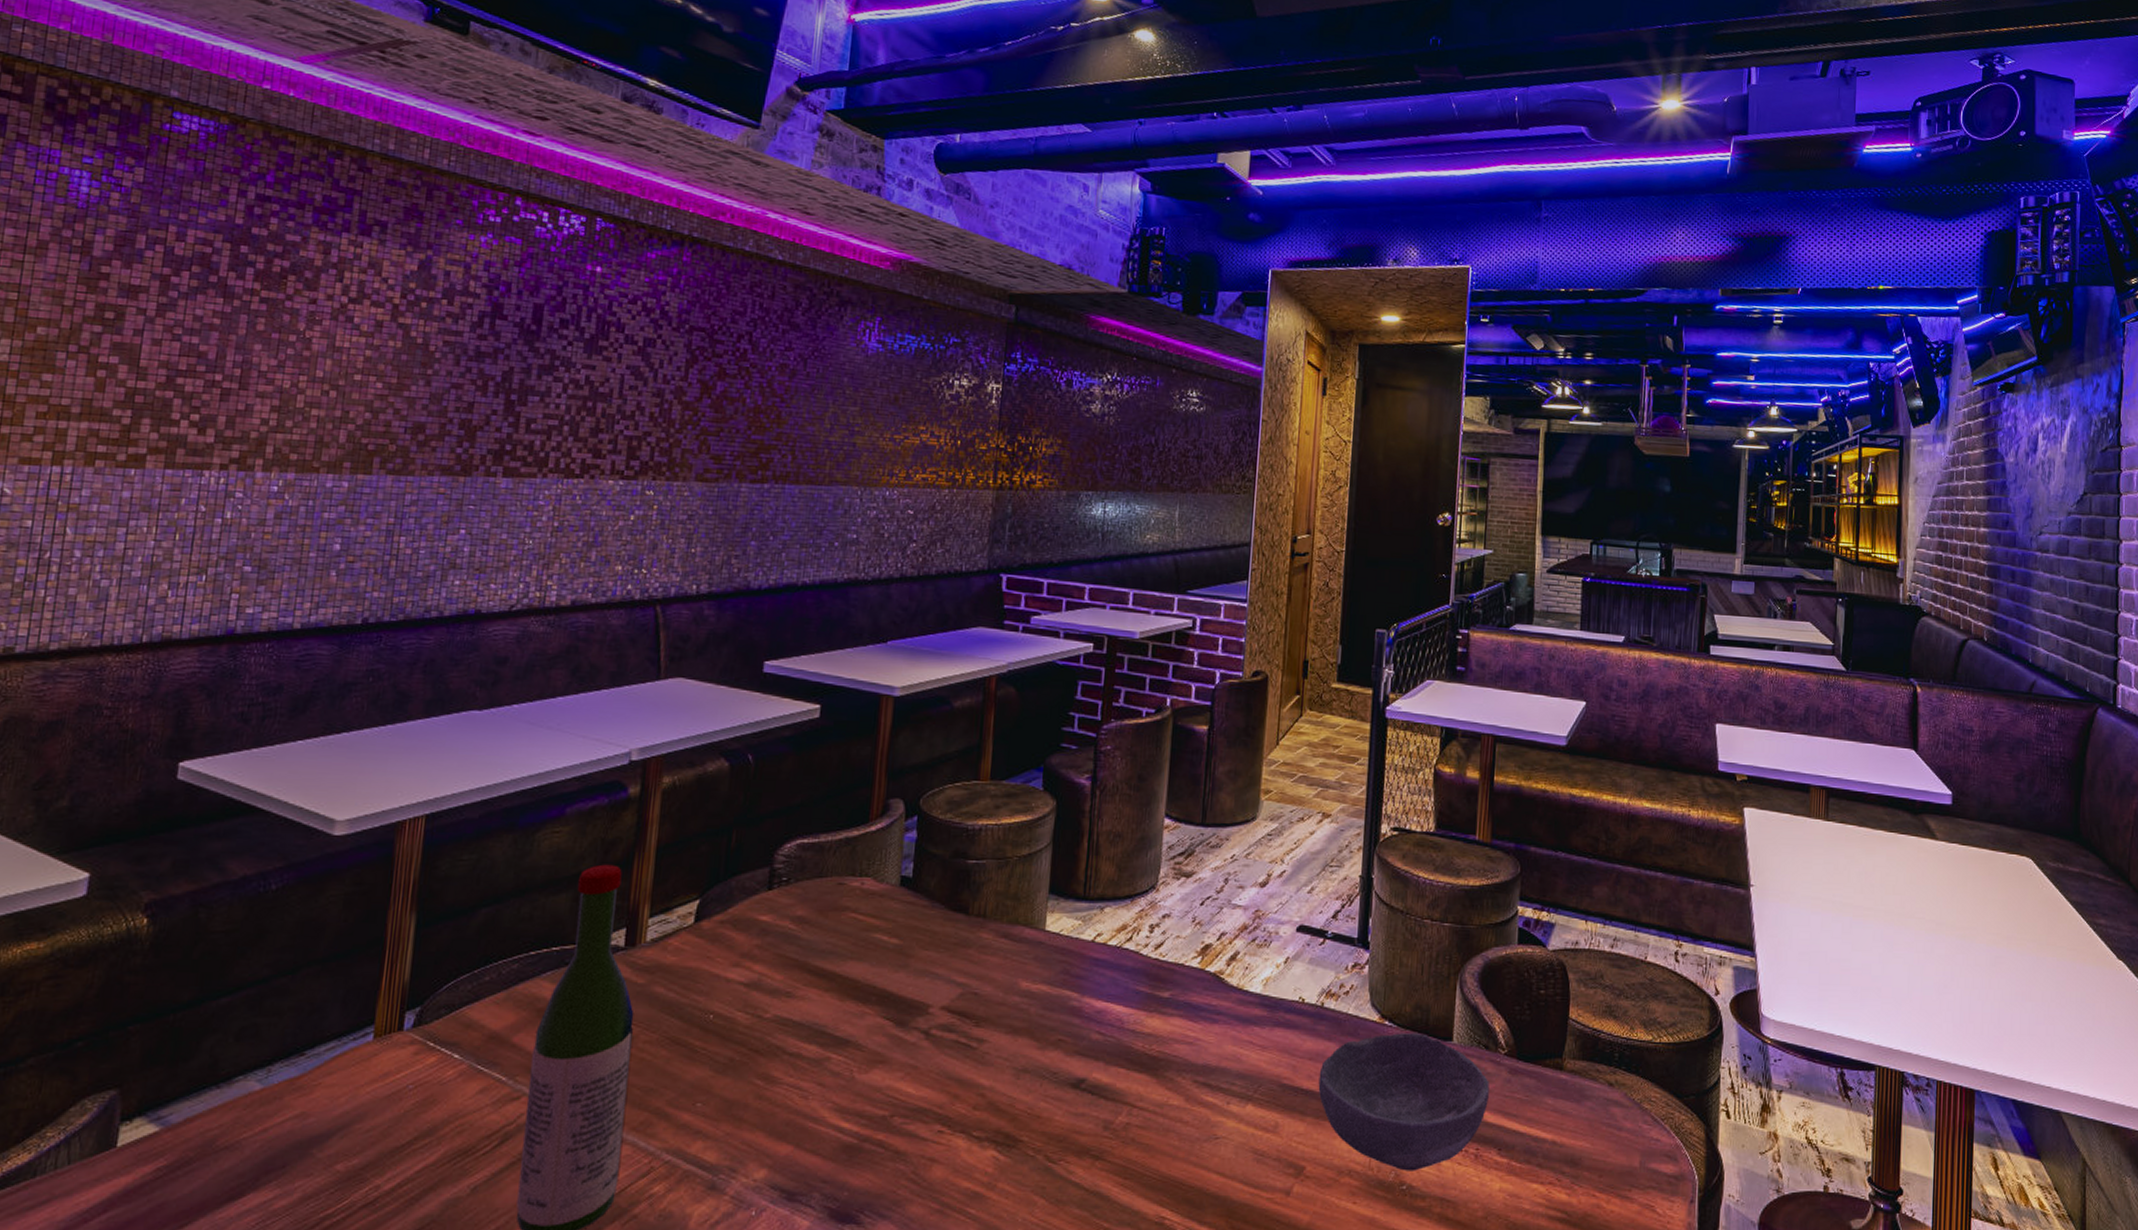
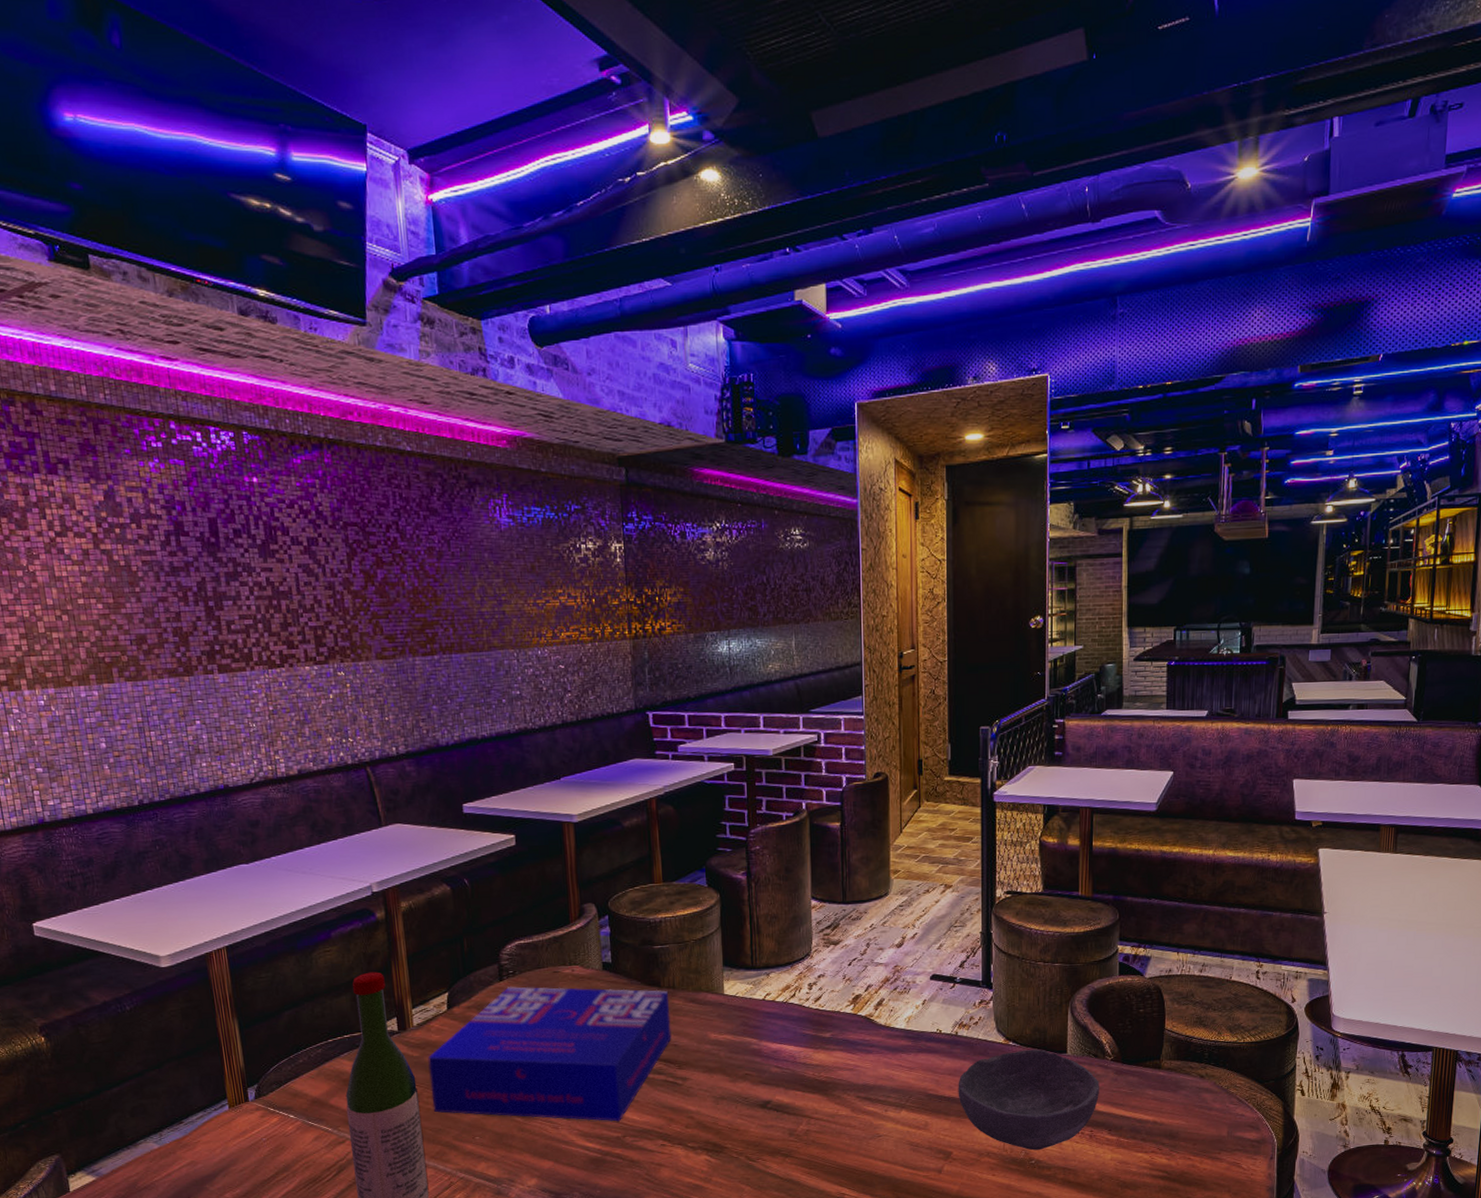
board game: none [648,899,978,1094] -> present [428,986,672,1122]

